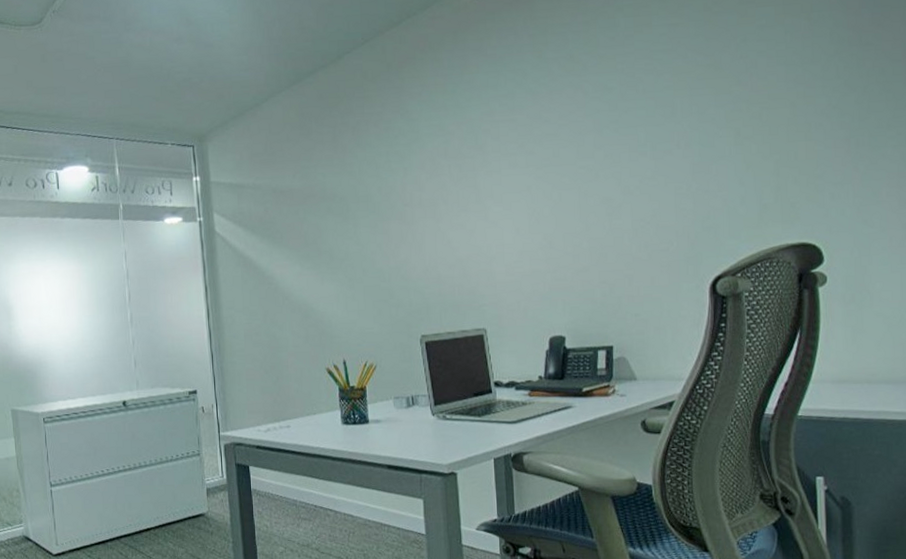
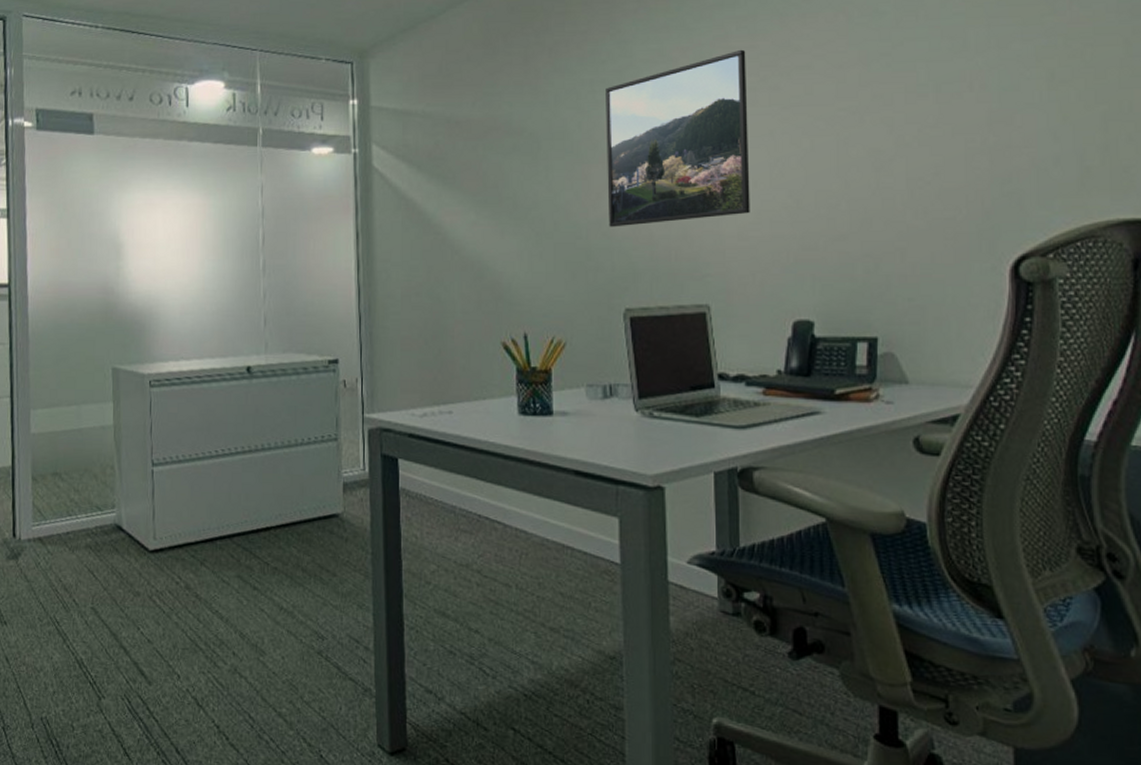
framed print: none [399,122,515,271] -> present [606,49,750,227]

